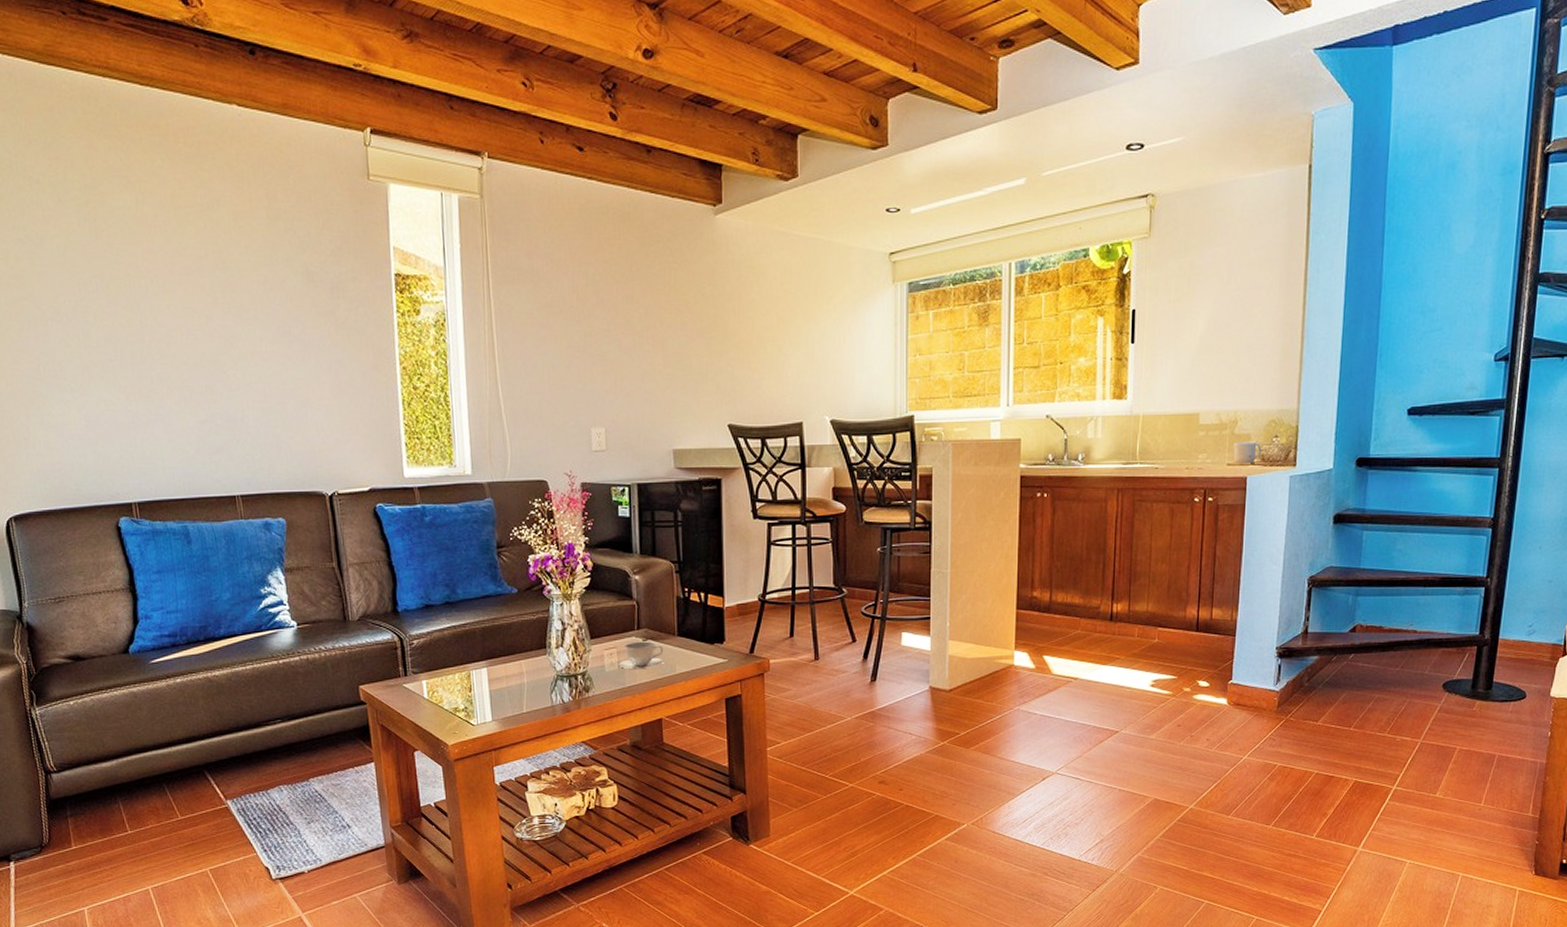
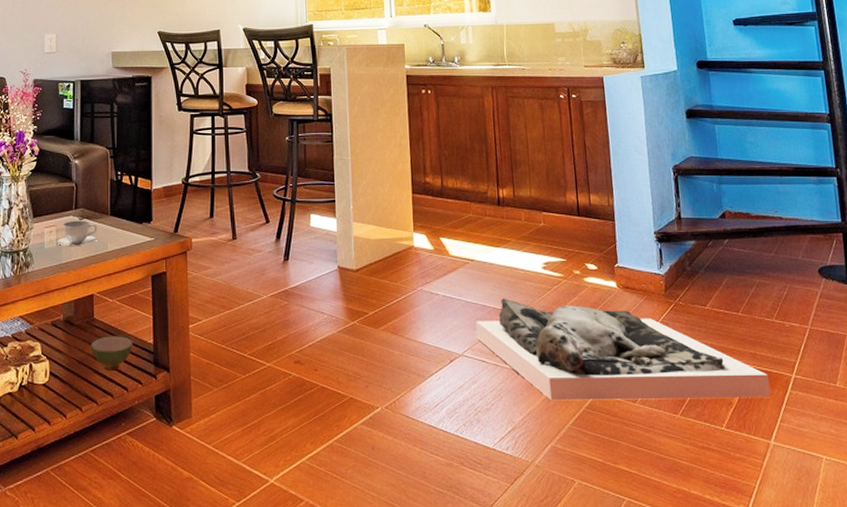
bowl: none [660,759,707,794] -> present [90,336,134,371]
dog bed: none [1073,717,1368,815] -> present [476,298,772,401]
mug: present [1233,441,1261,464] -> none [587,47,612,66]

